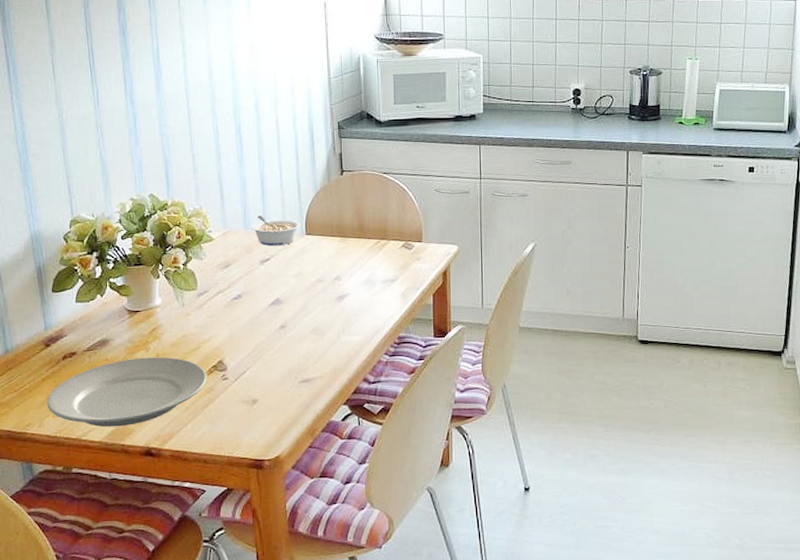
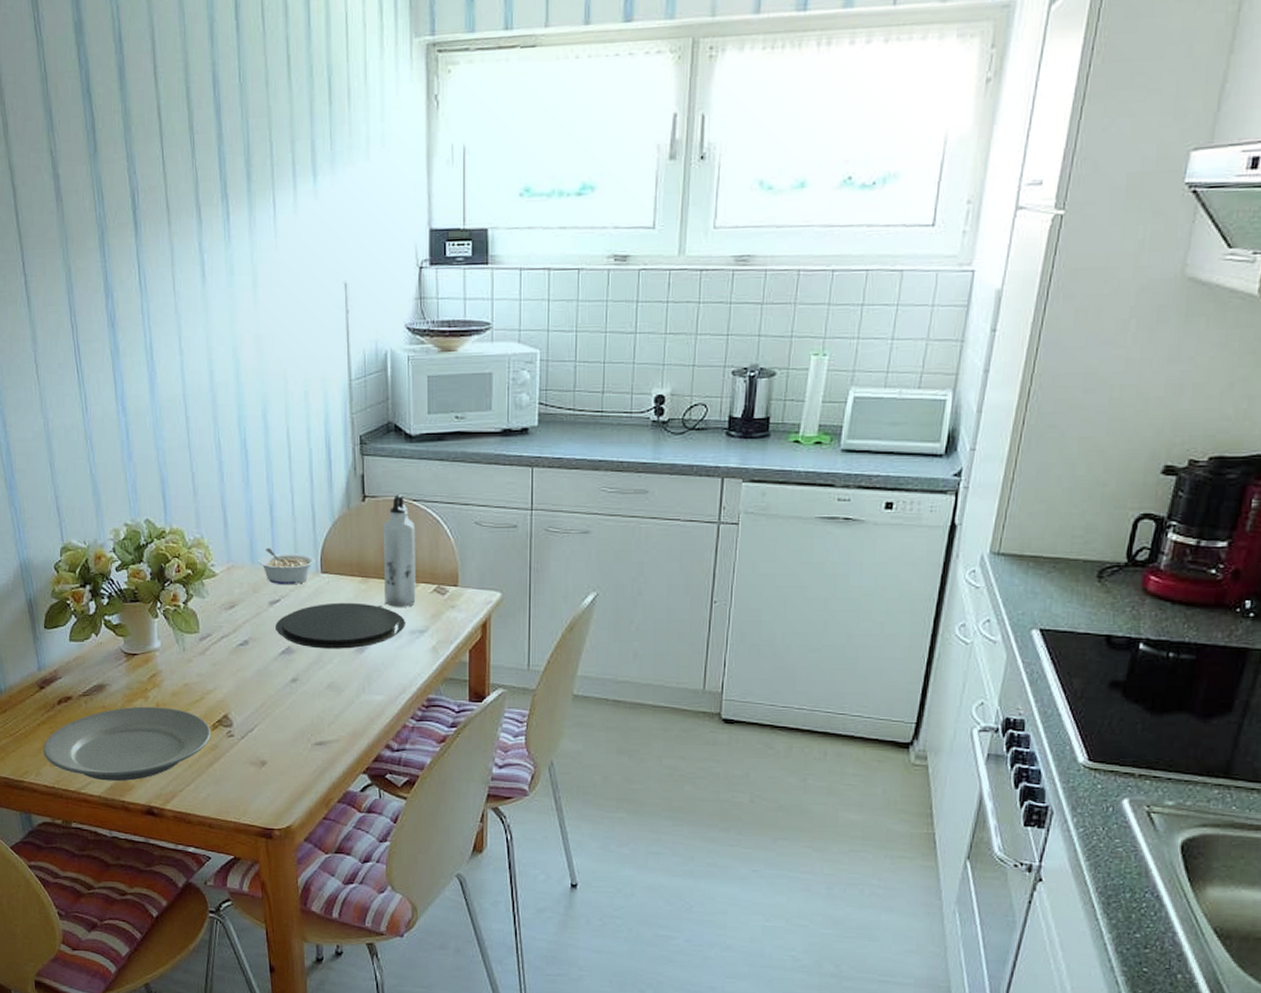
plate: none [266,258,380,299] -> present [275,602,407,649]
water bottle: none [358,168,387,261] -> present [383,494,416,607]

